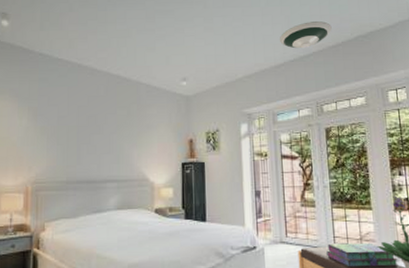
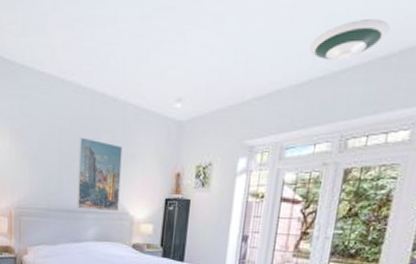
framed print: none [97,112,139,179] -> present [76,137,123,211]

